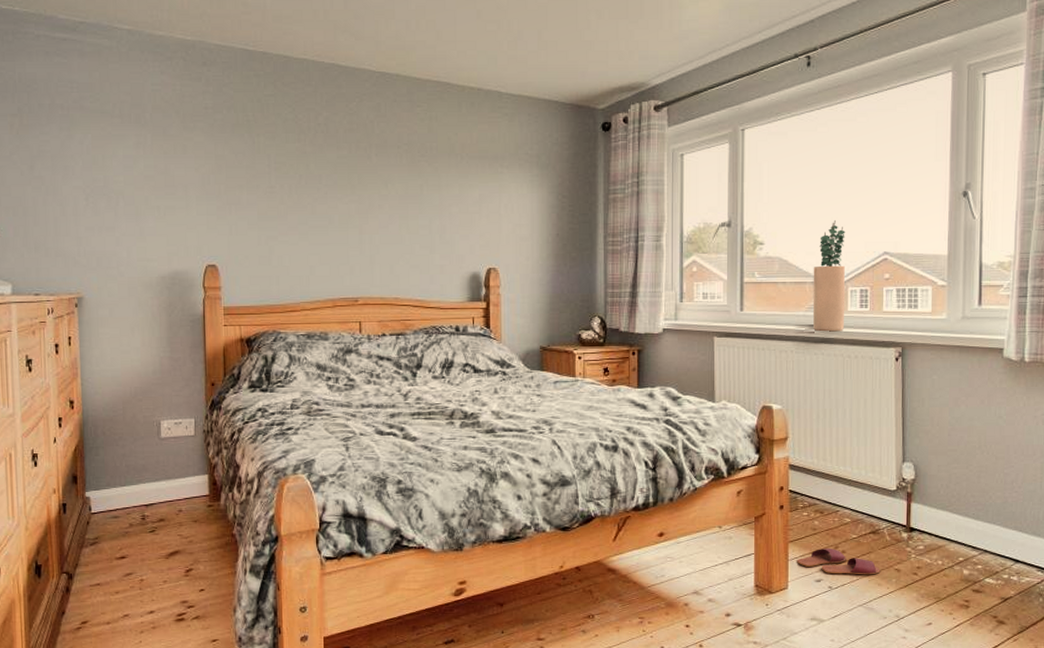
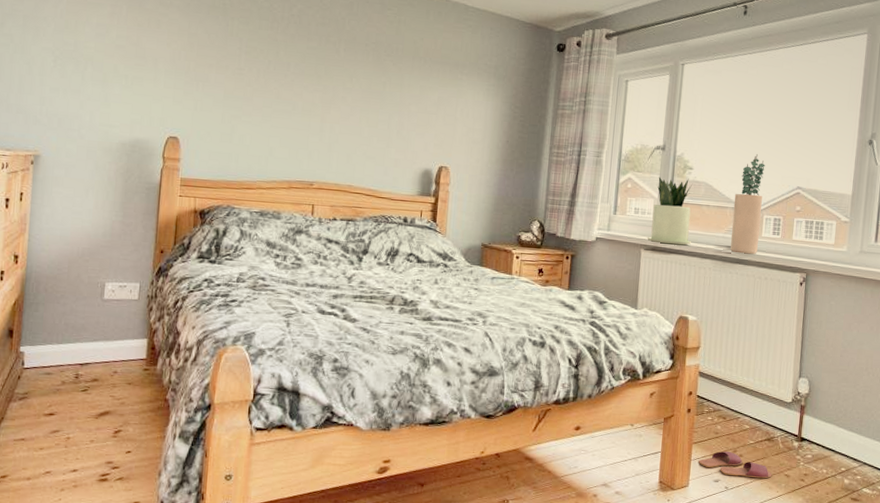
planter: none [719,255,770,329] -> present [647,177,693,246]

